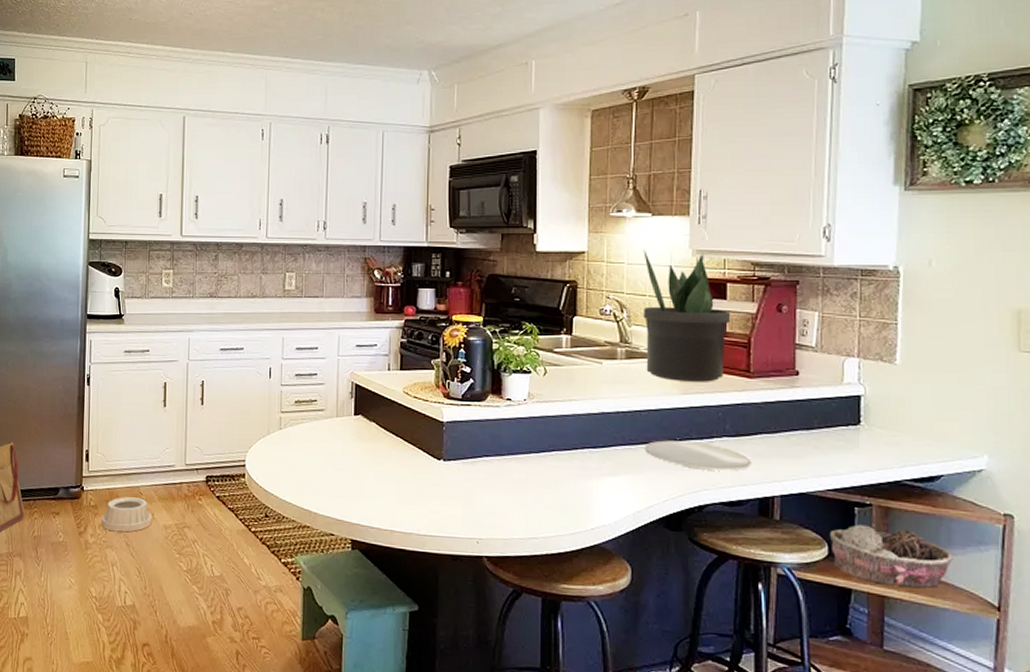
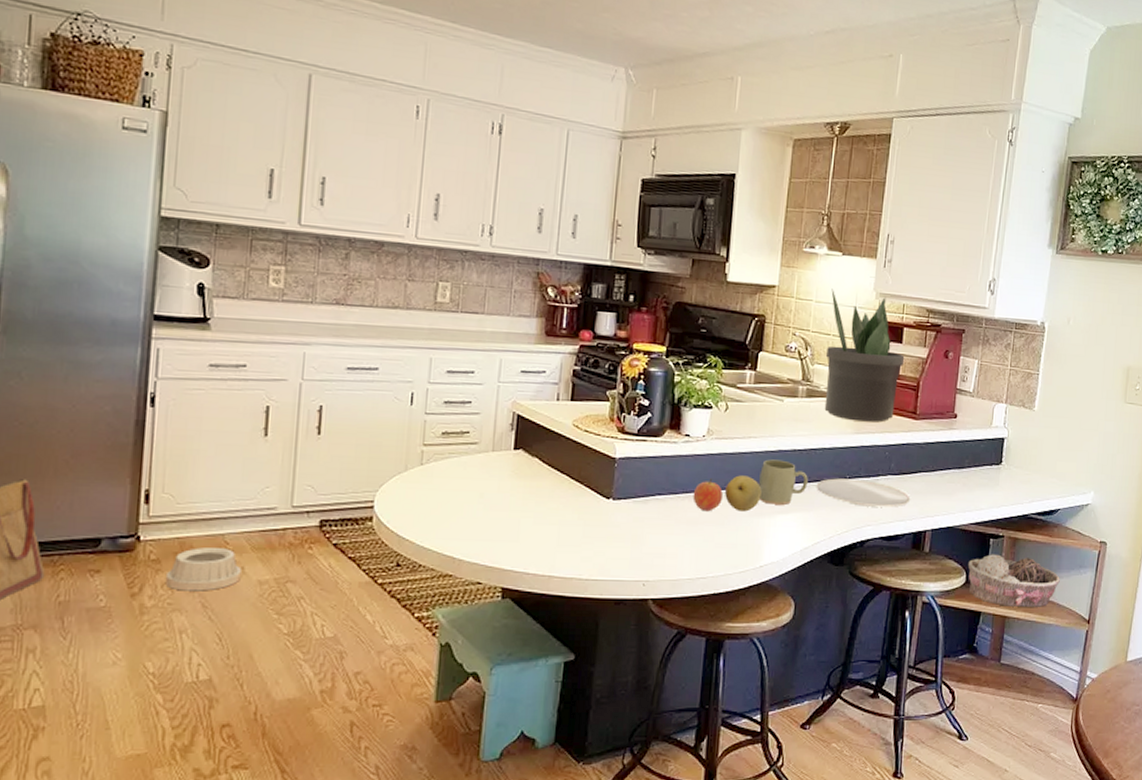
fruit: none [518,441,547,473] -> present [692,478,723,512]
fruit: none [550,437,587,474] -> present [725,475,762,512]
mug: none [582,421,635,467] -> present [758,459,808,505]

